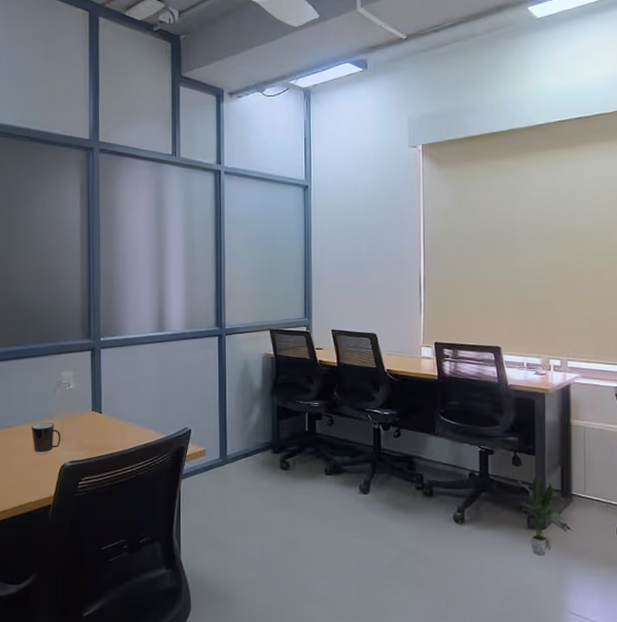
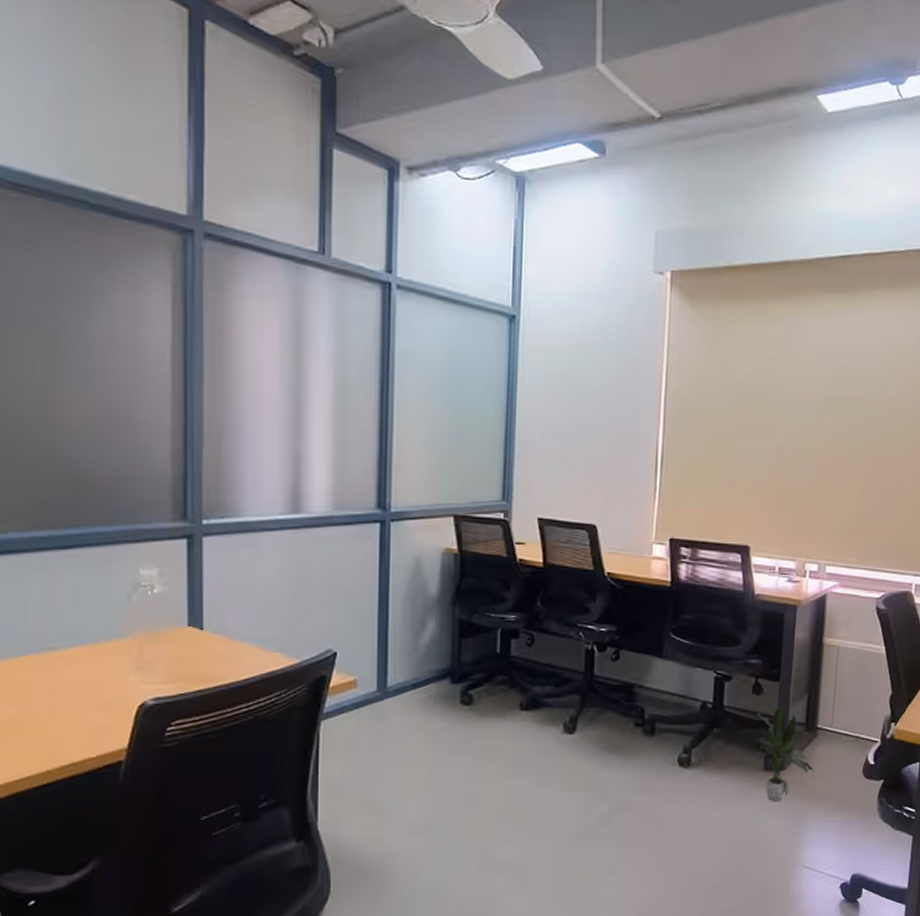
mug: present [31,423,61,454] -> none [91,643,139,689]

